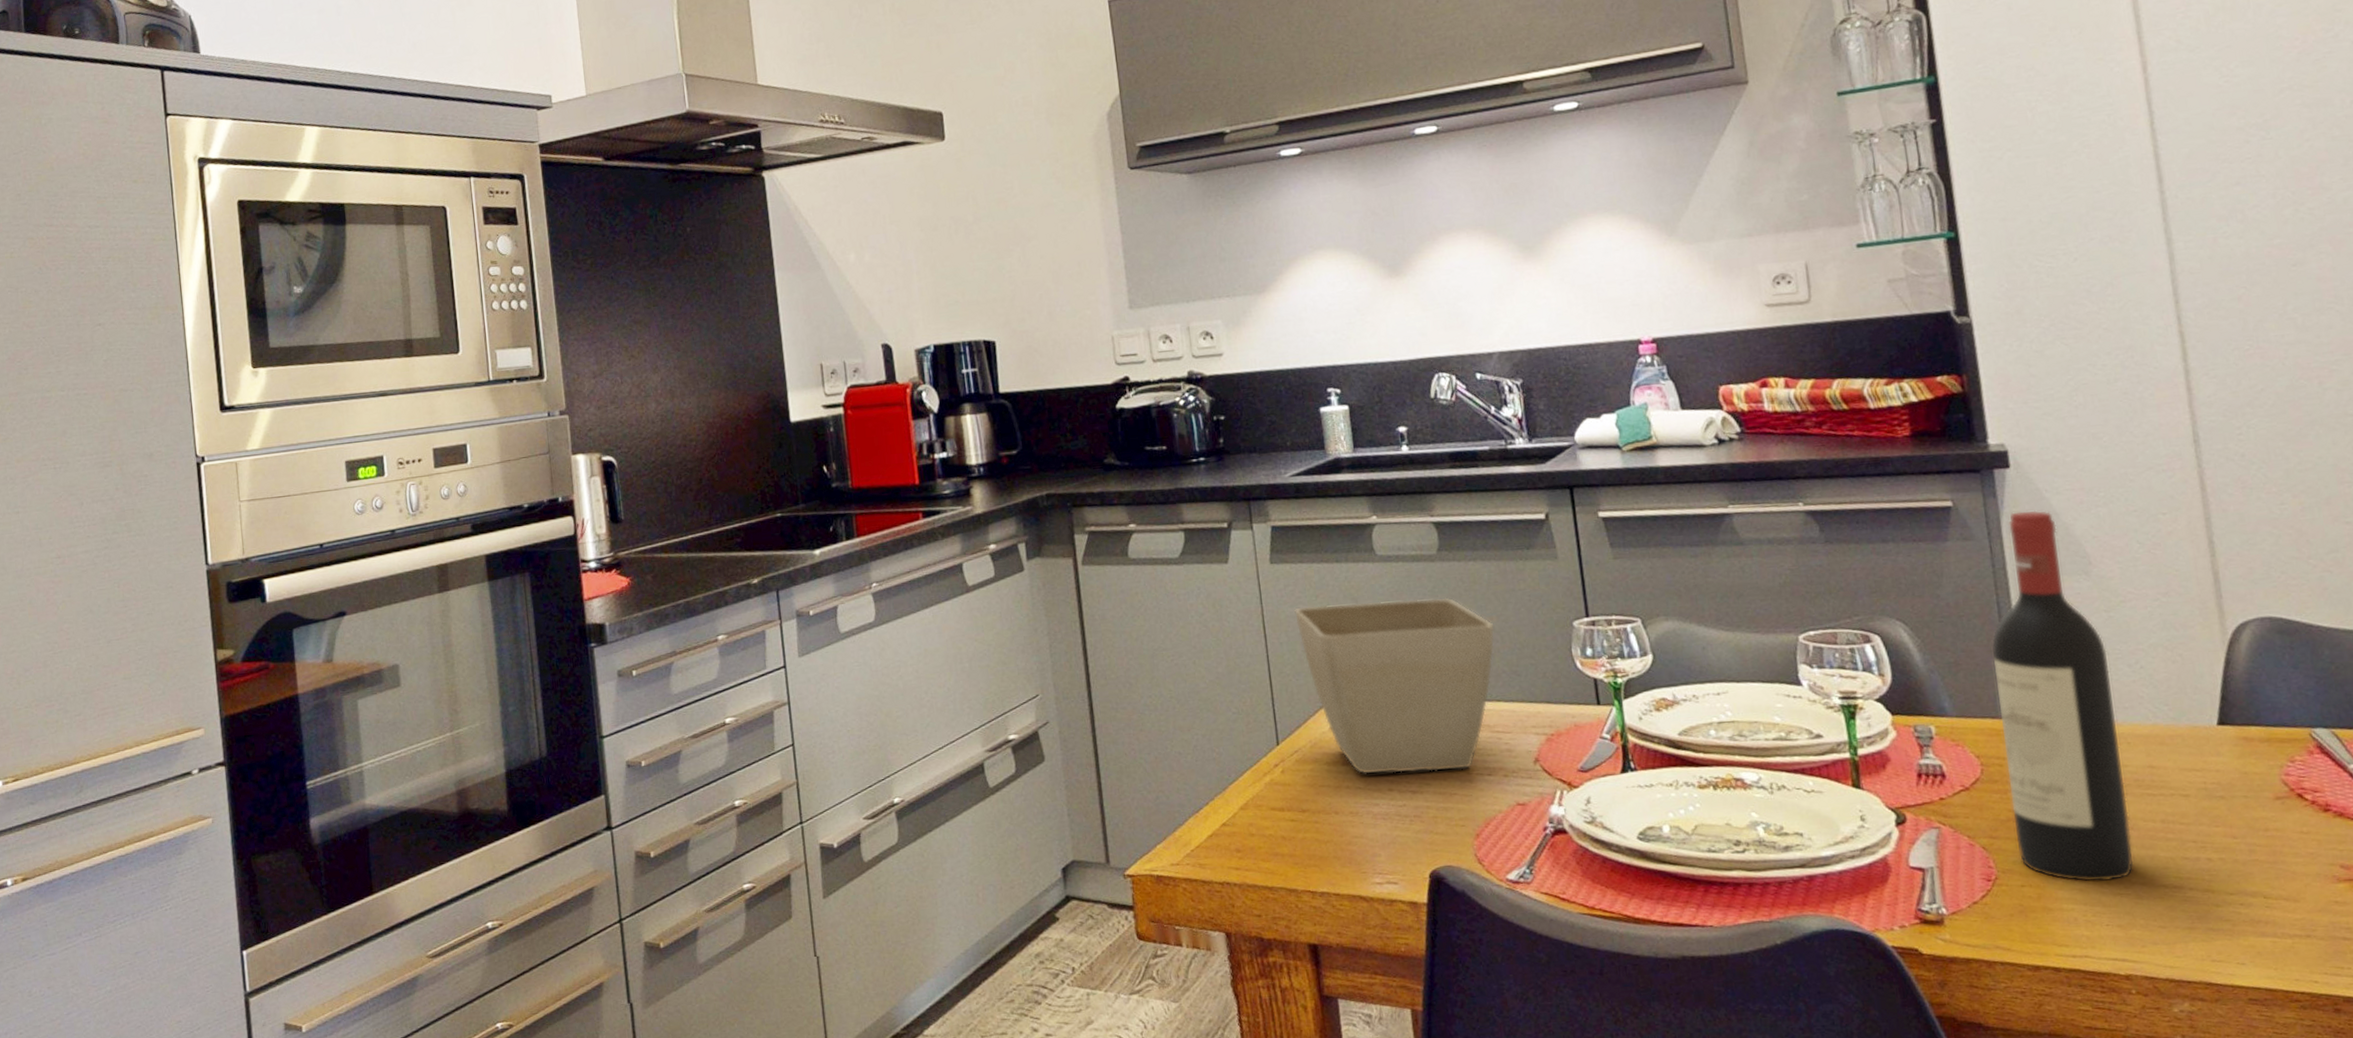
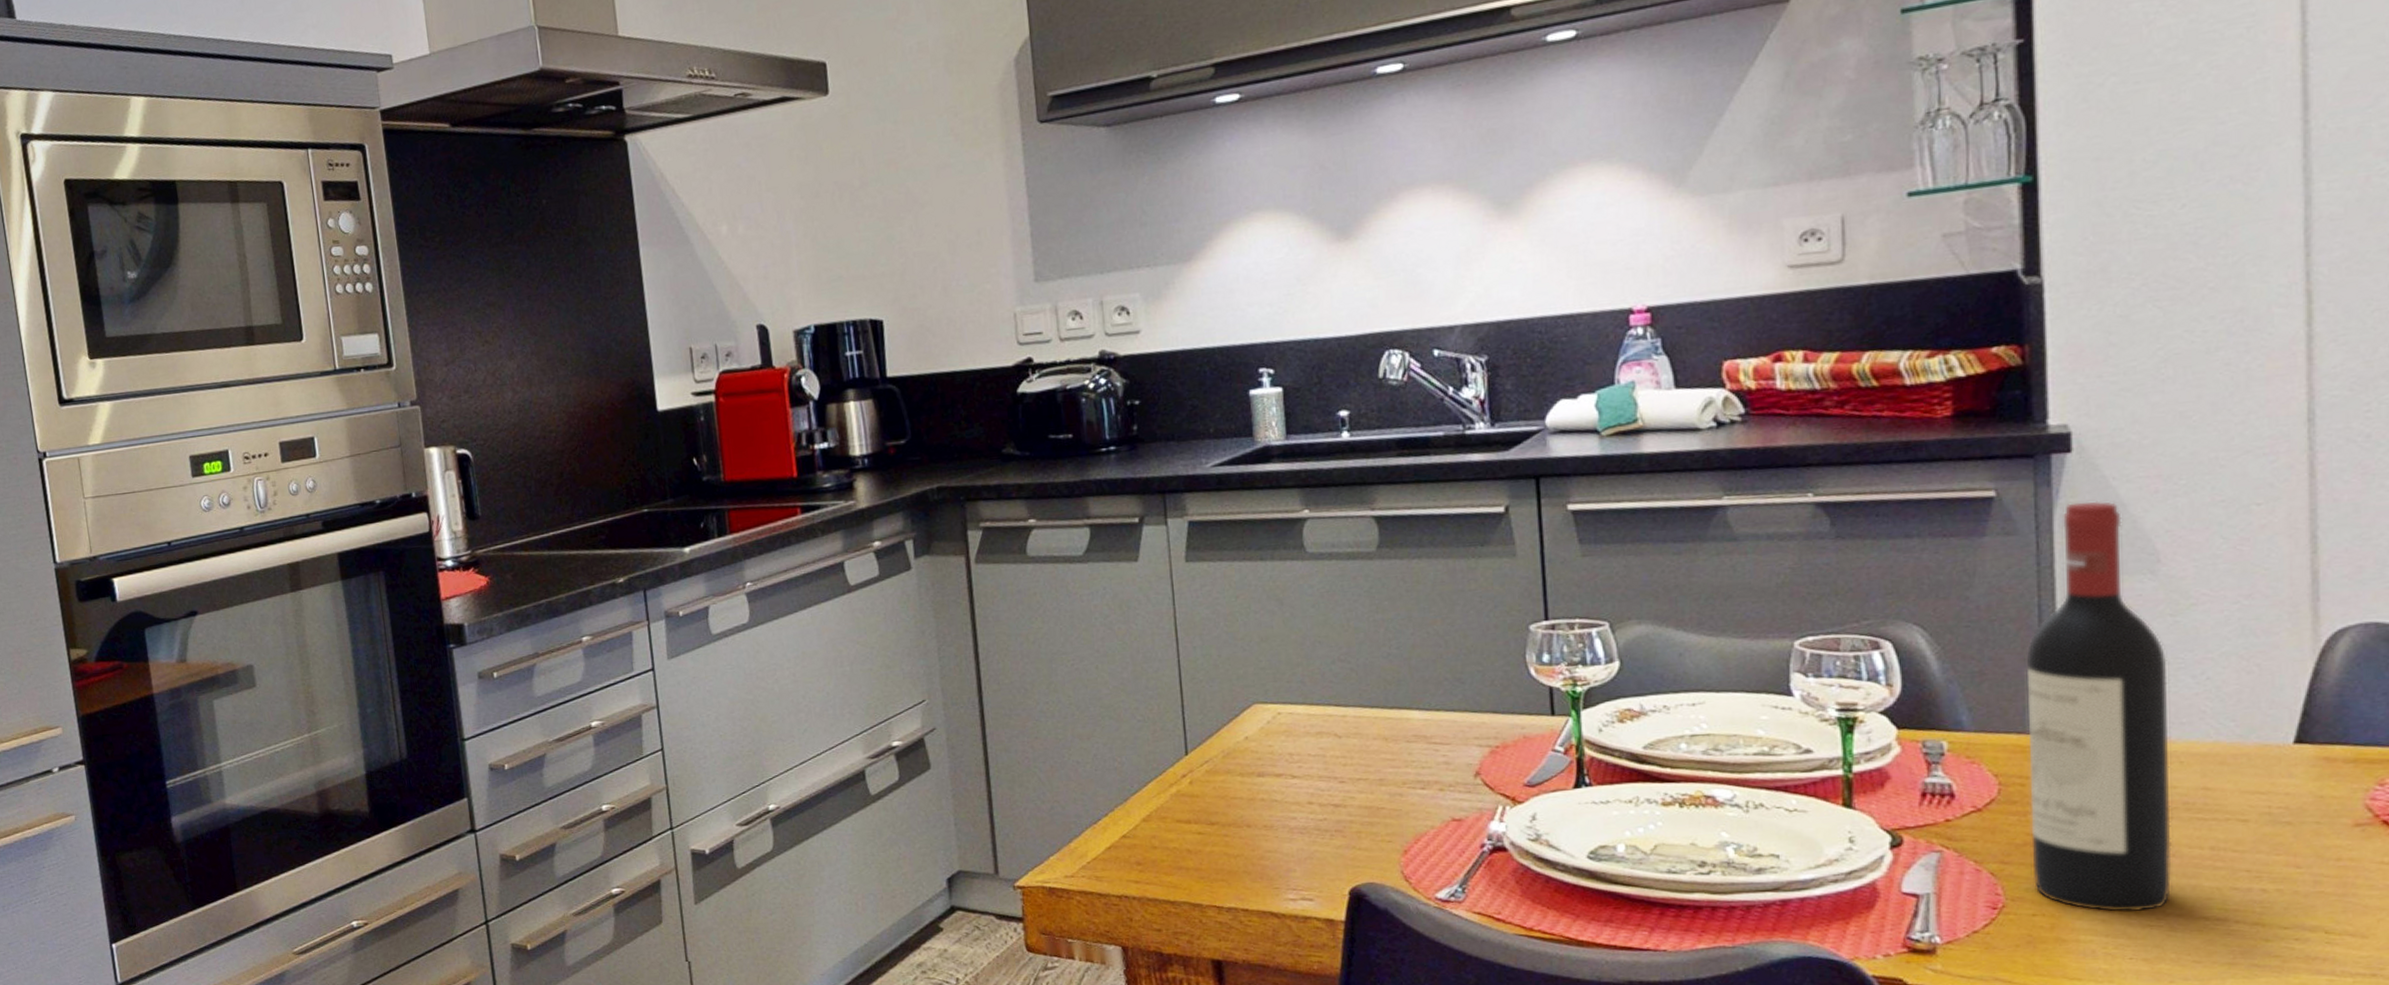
flower pot: present [1294,597,1495,775] -> none [1211,599,1438,787]

